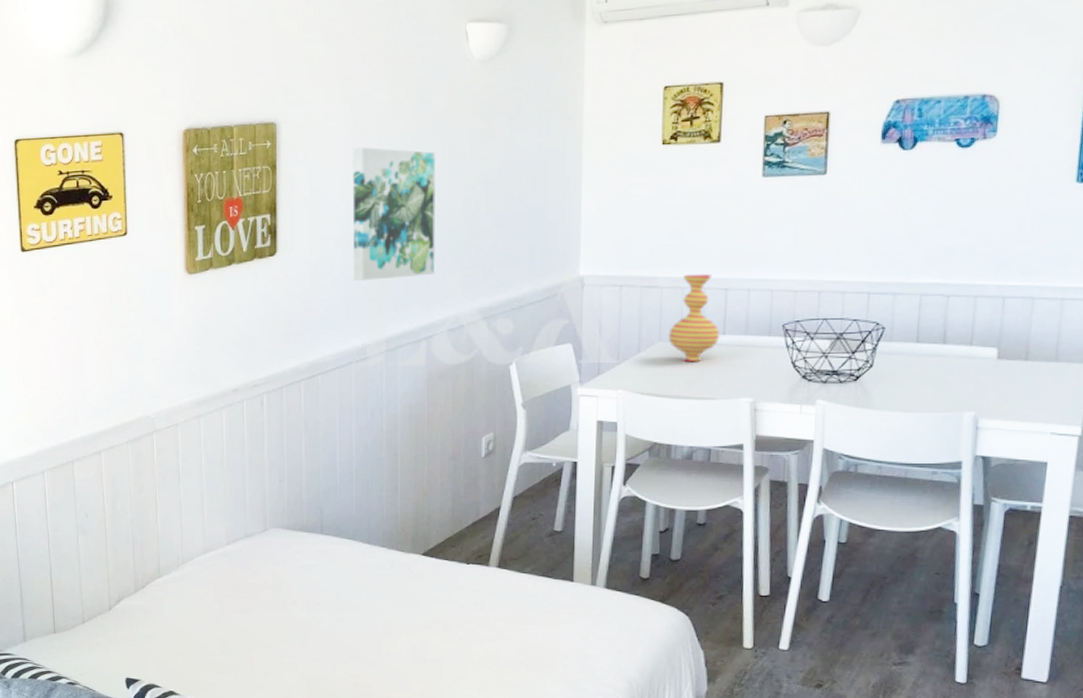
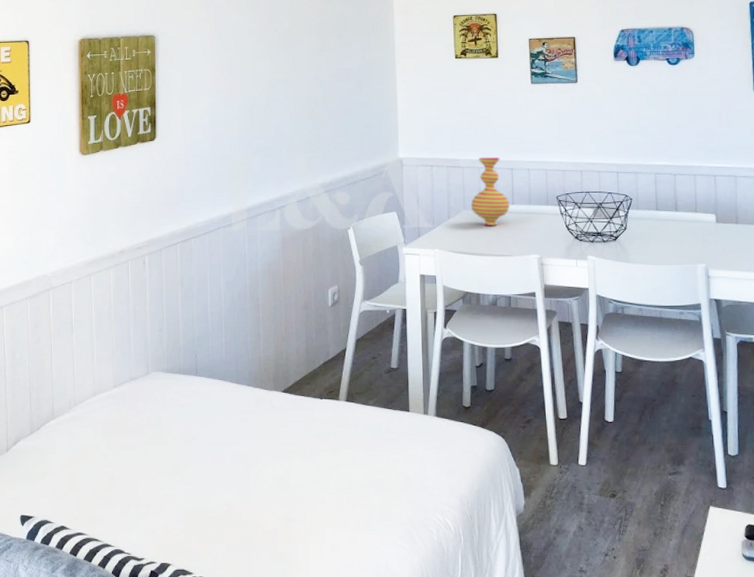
wall art: present [352,147,436,280] -> none [216,56,285,161]

